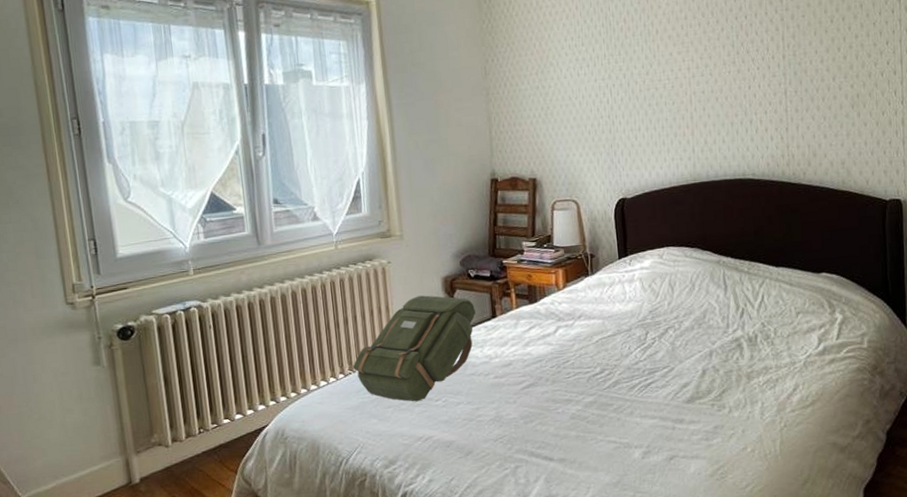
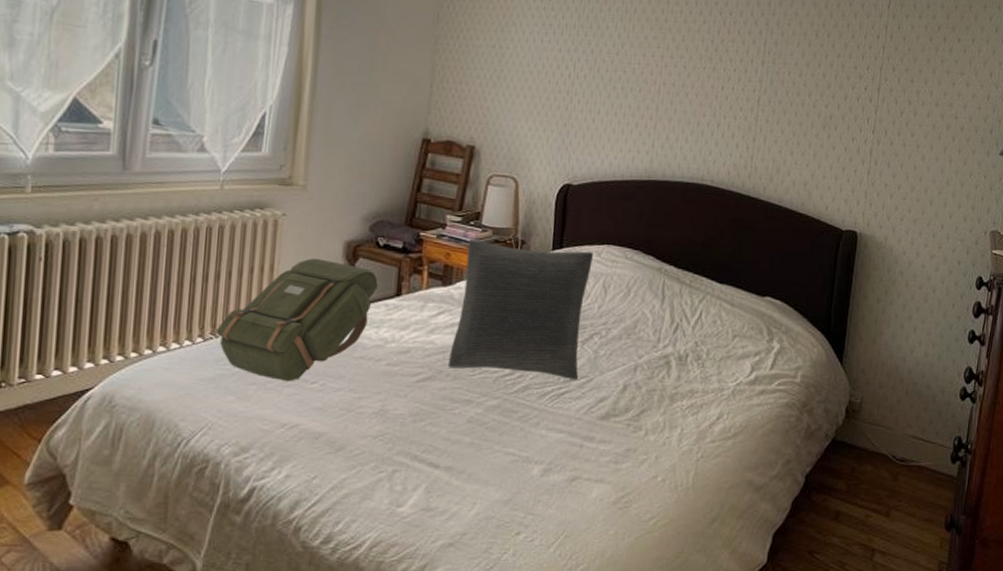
pillow: none [545,255,660,374] -> present [449,239,594,379]

